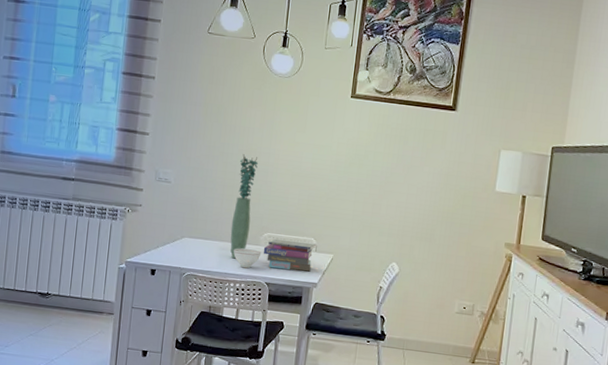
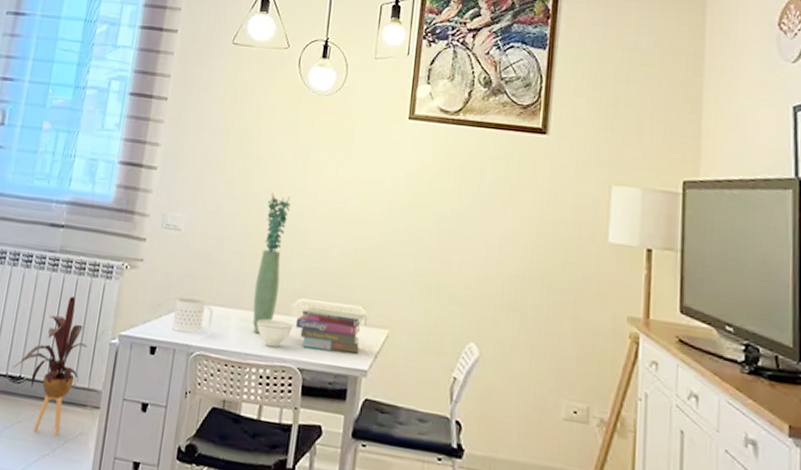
house plant: none [42,233,100,335] -> present [14,296,87,436]
mug: none [167,233,199,260] -> present [171,297,213,334]

